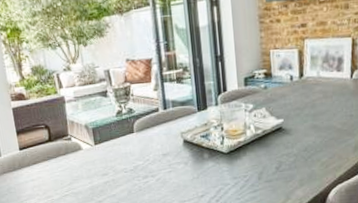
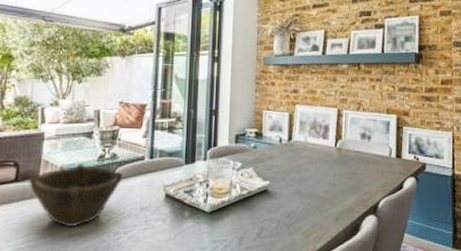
bowl: none [60,119,142,176] -> present [29,162,123,228]

